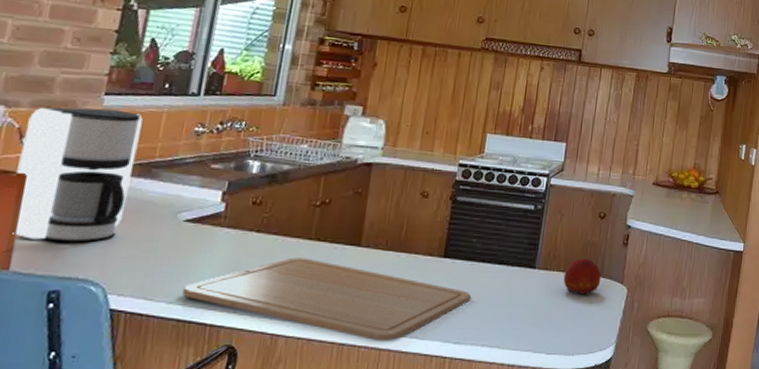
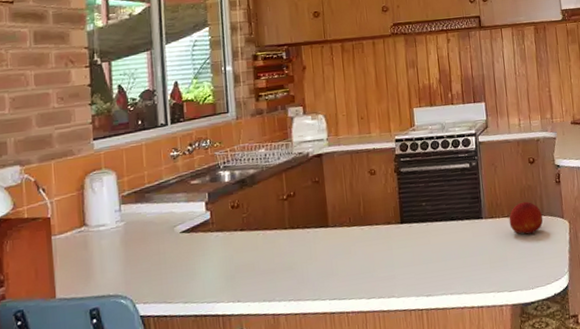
coffee maker: present [12,107,143,243] -> none [40,150,132,270]
chopping board: present [182,257,471,341] -> none [193,245,432,306]

